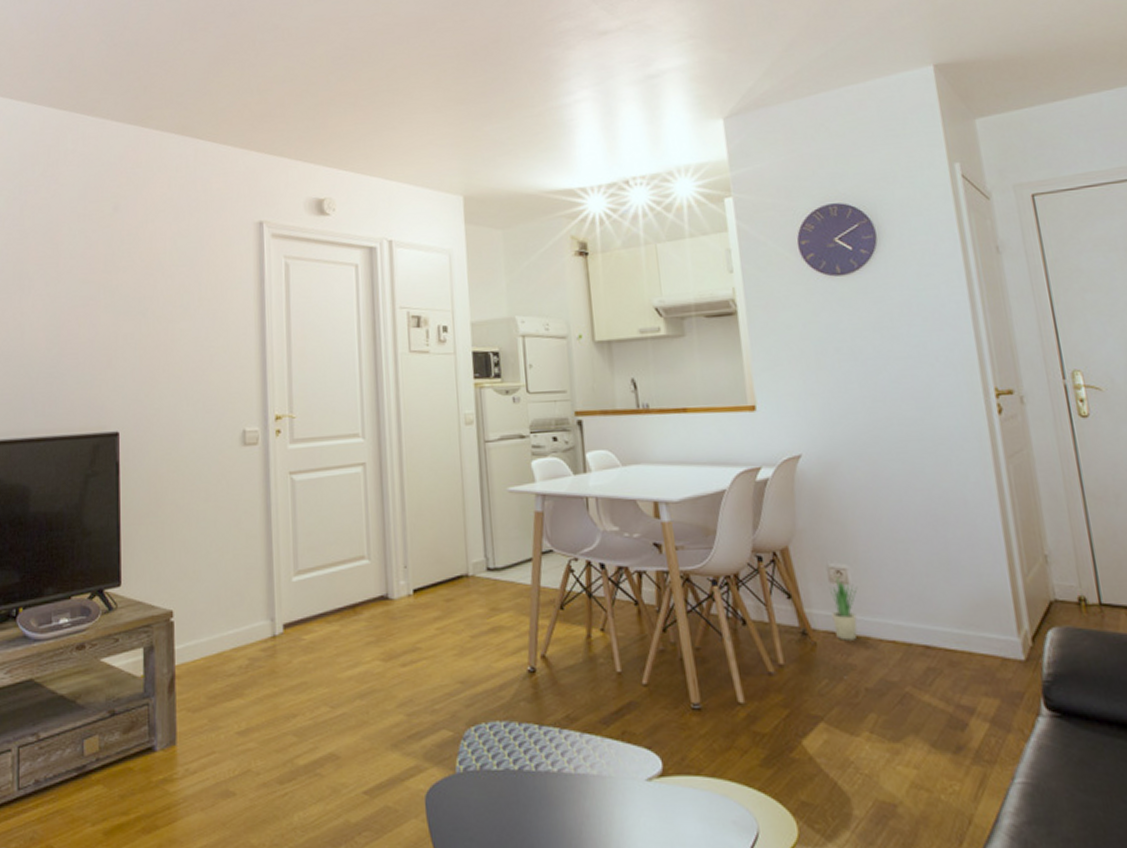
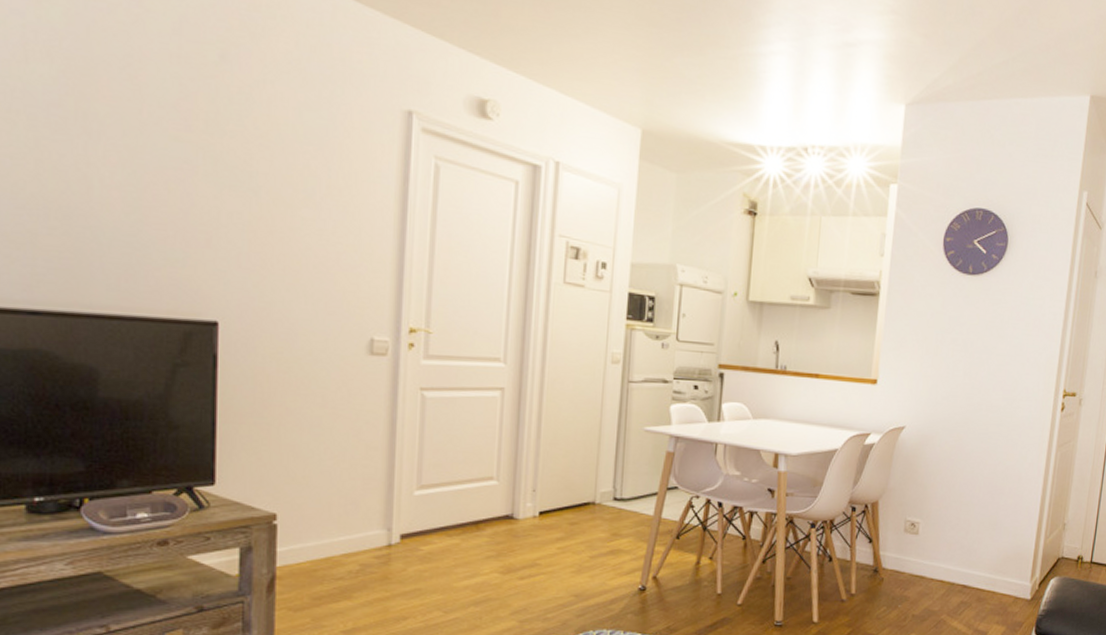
potted plant: present [830,578,858,641] -> none [899,529,925,578]

